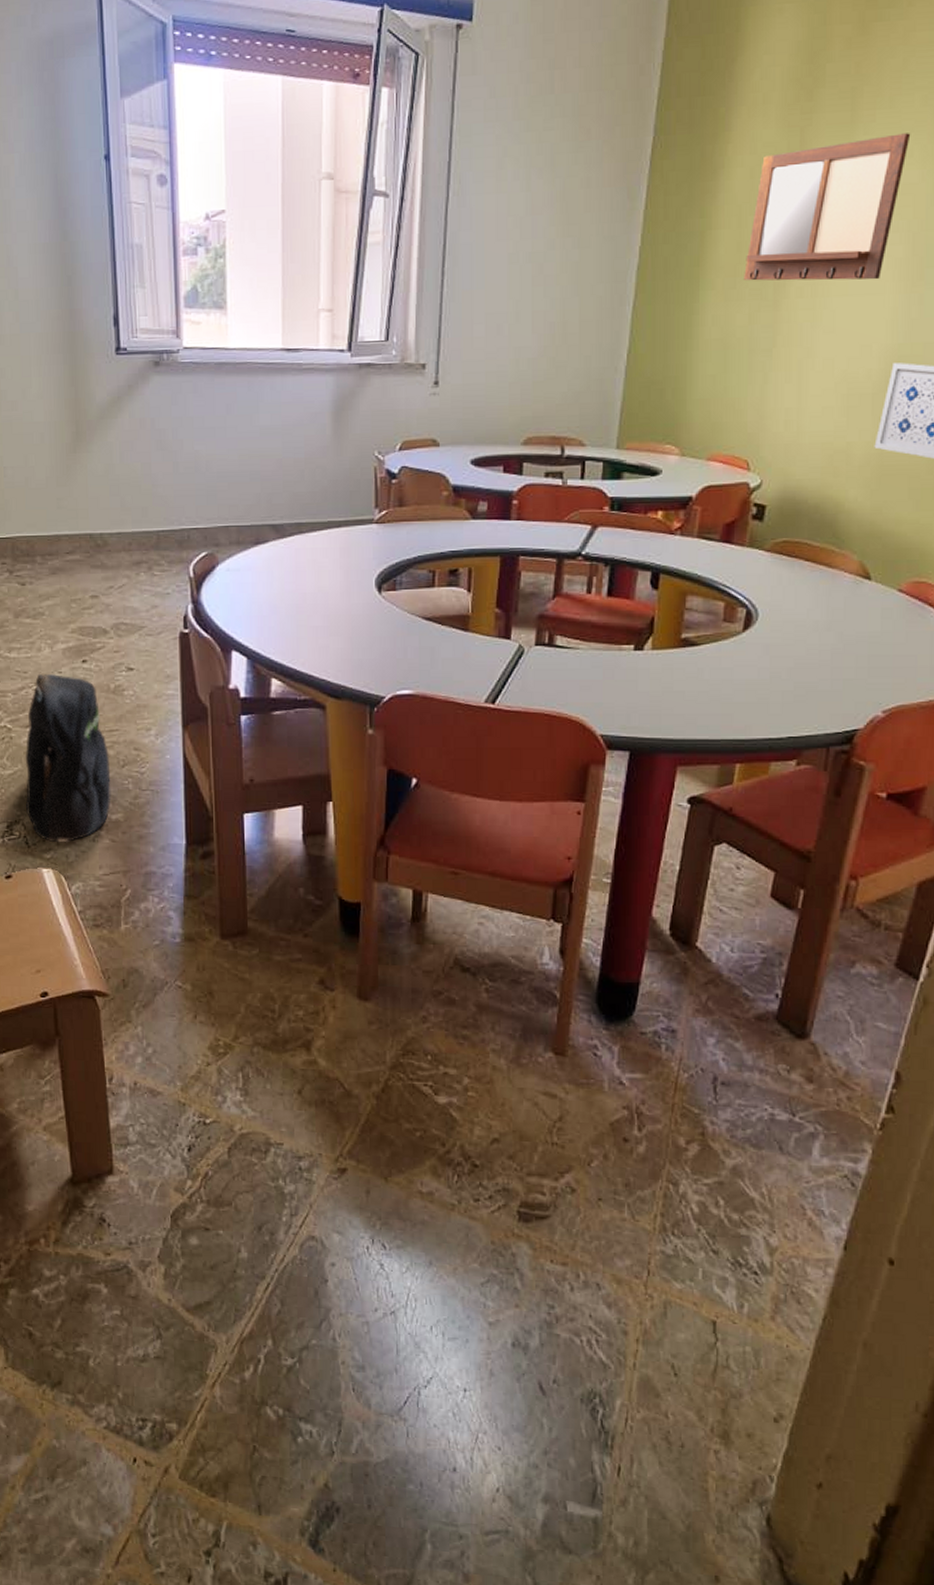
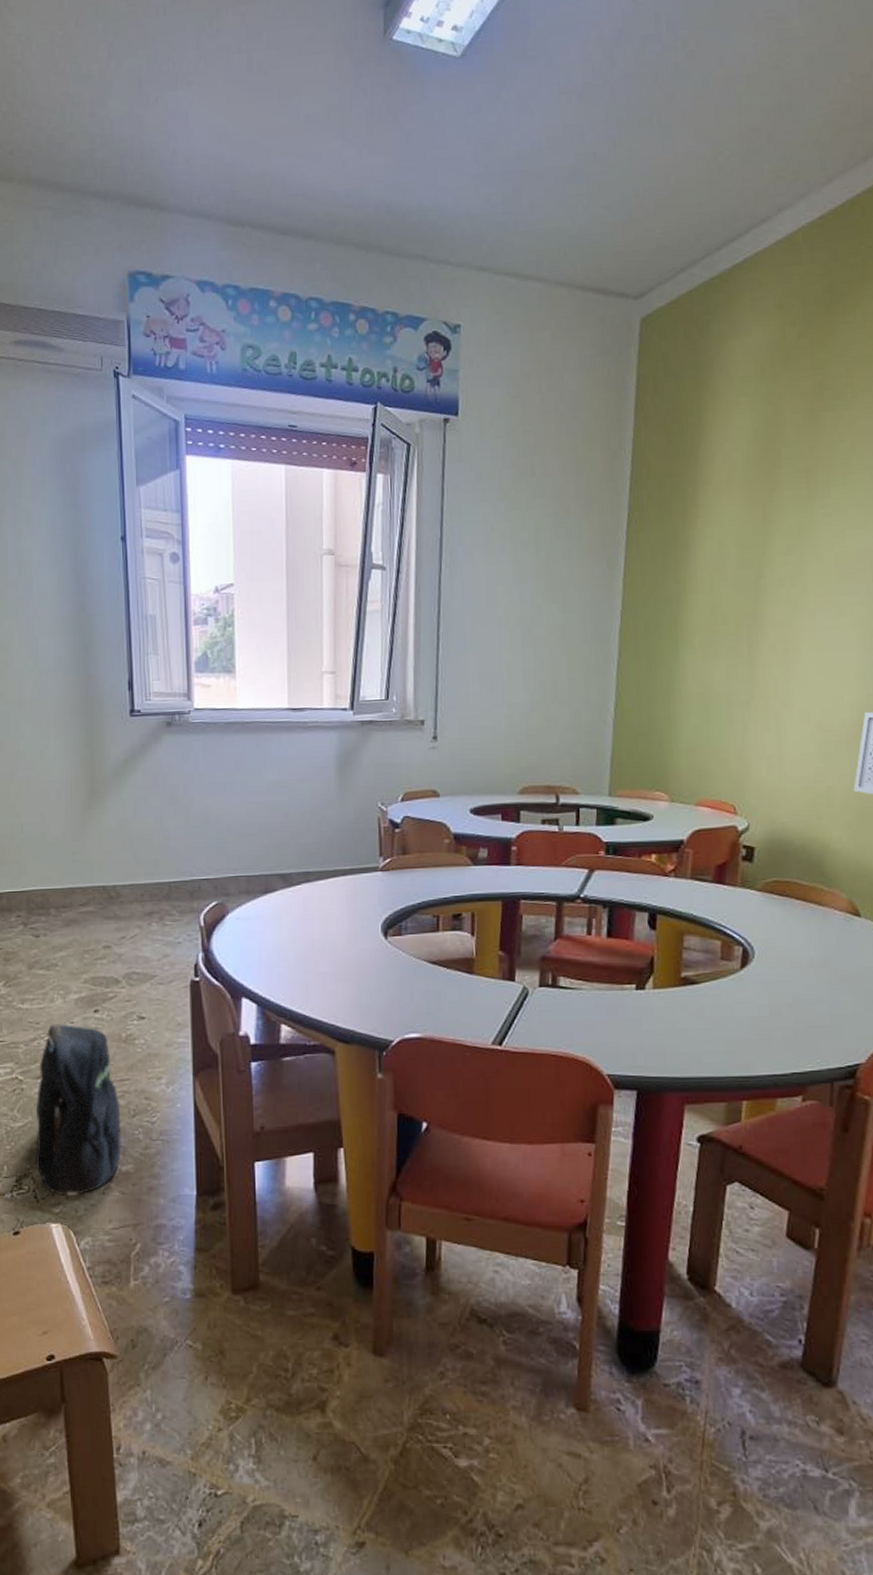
writing board: present [744,133,911,281] -> none [719,507,864,640]

